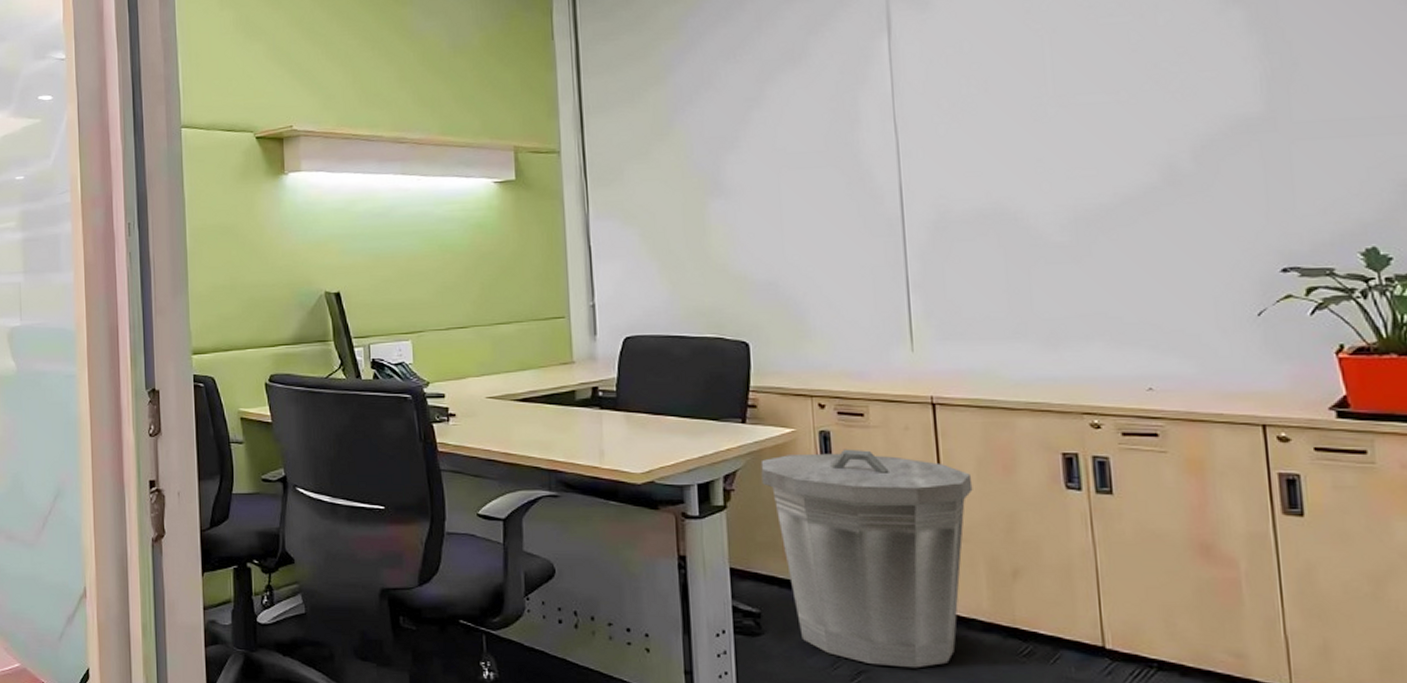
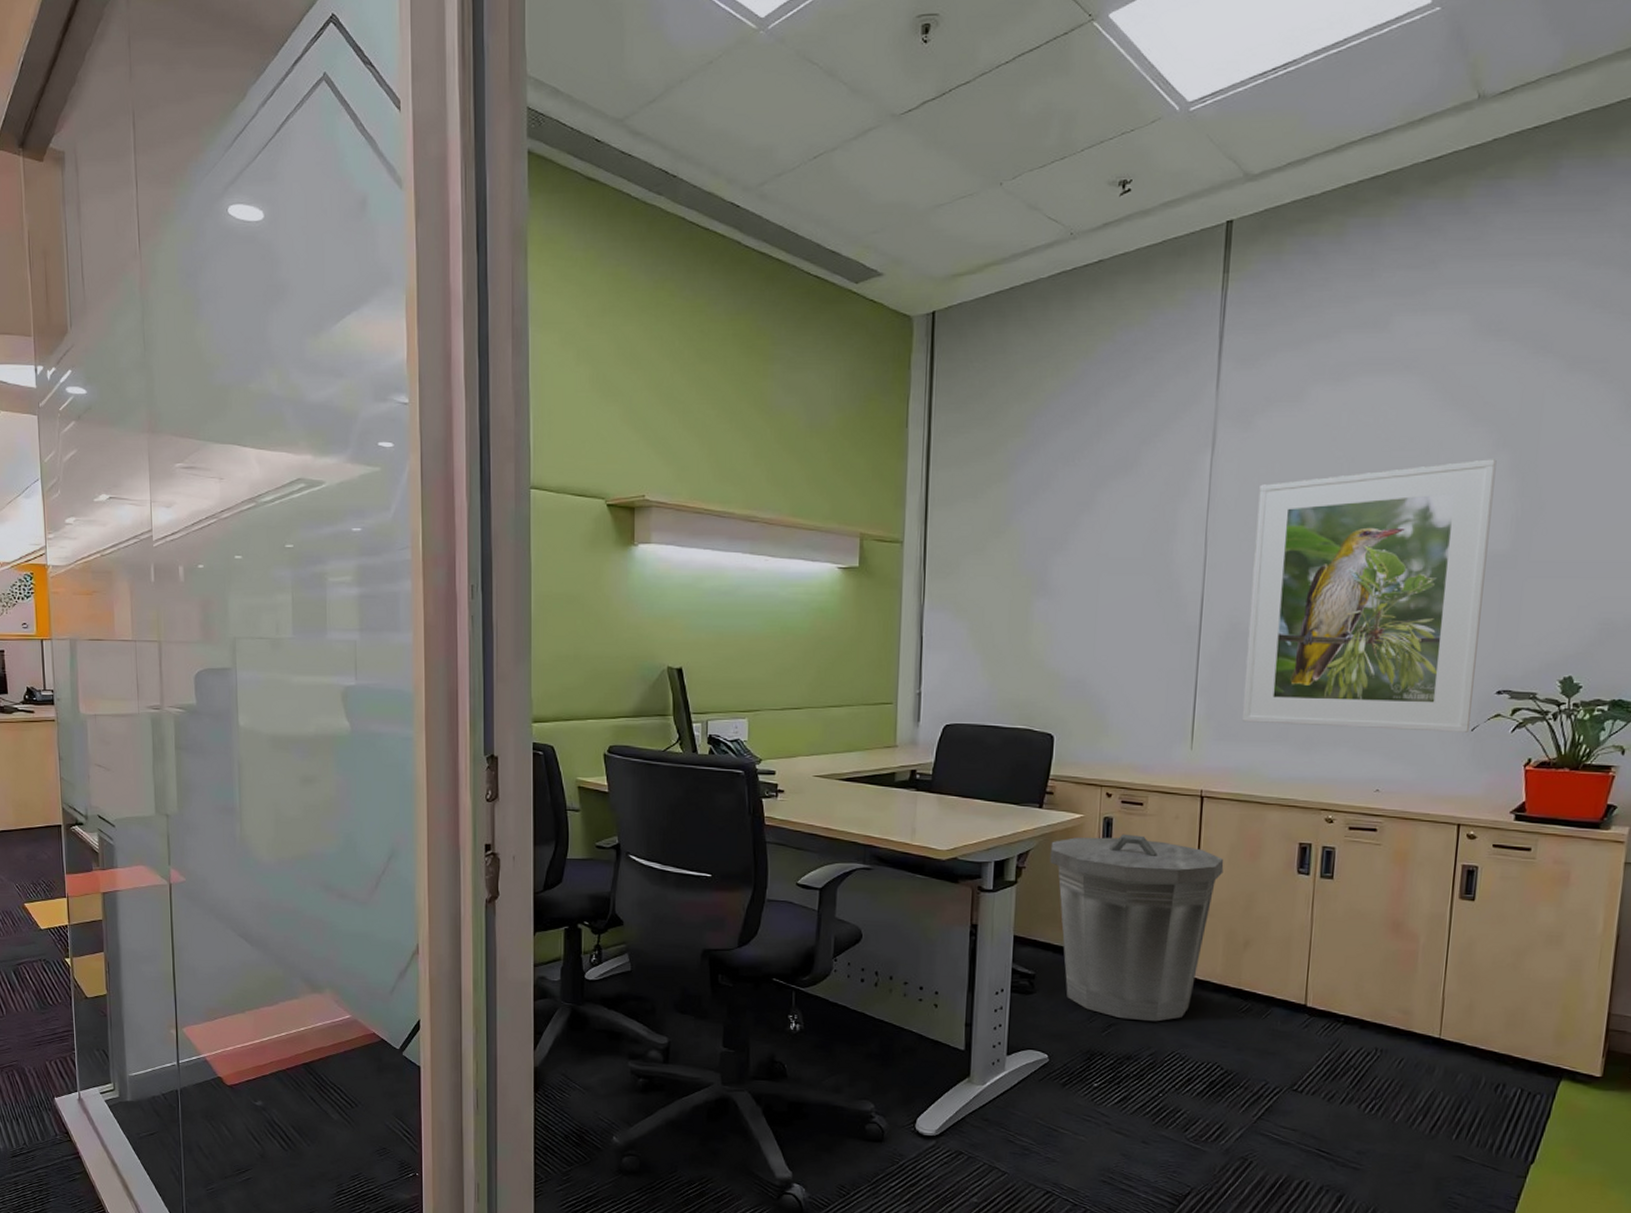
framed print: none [949,16,1256,319] -> present [1242,459,1497,732]

